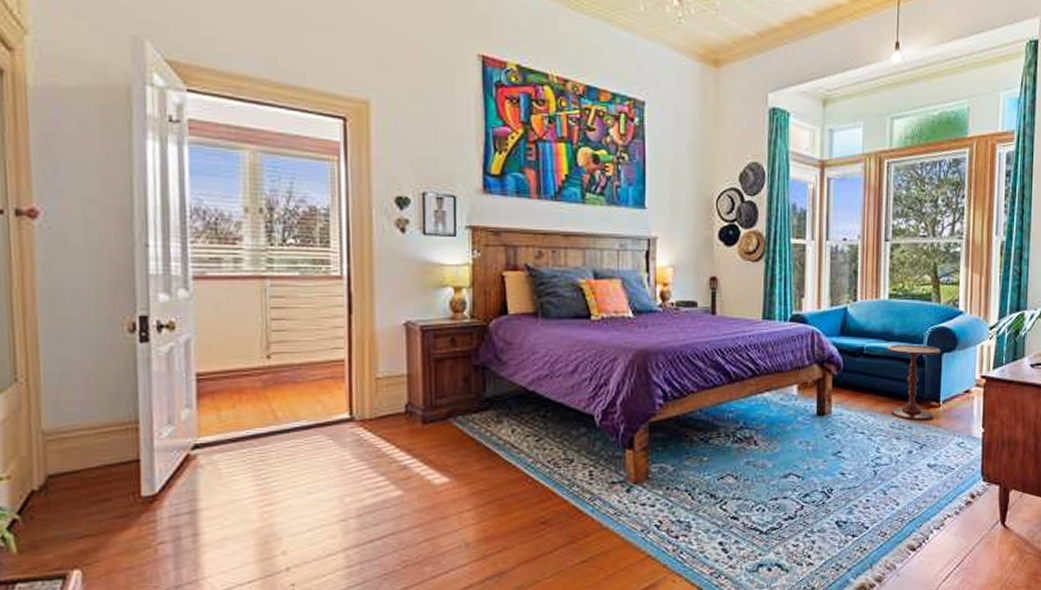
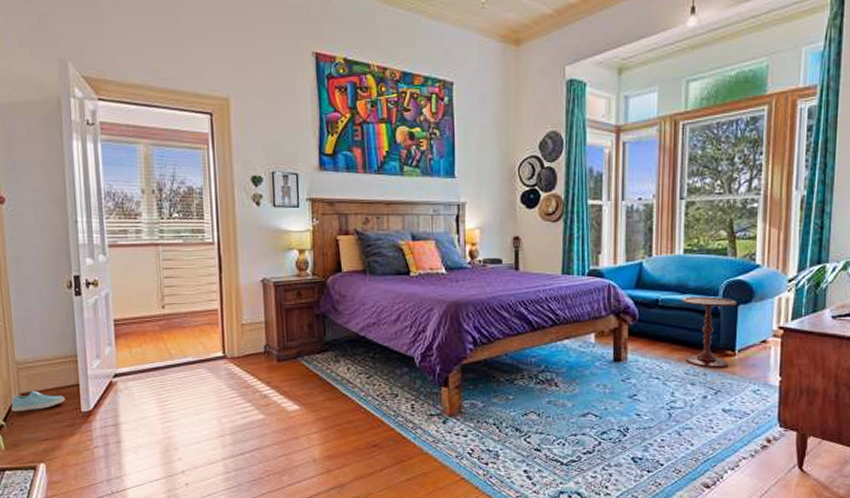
sneaker: none [31,470,118,500] -> present [11,390,65,411]

